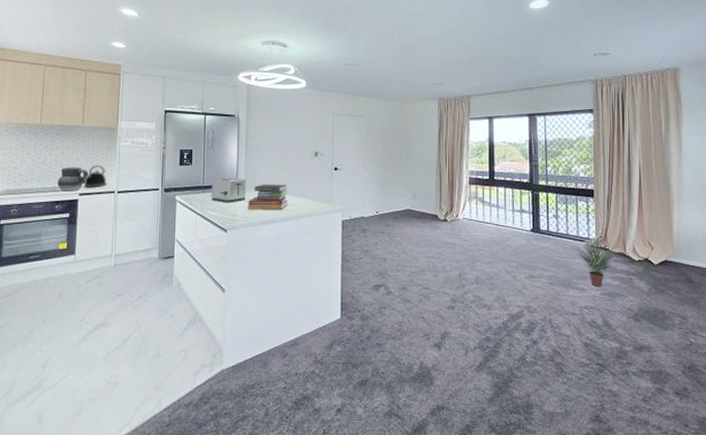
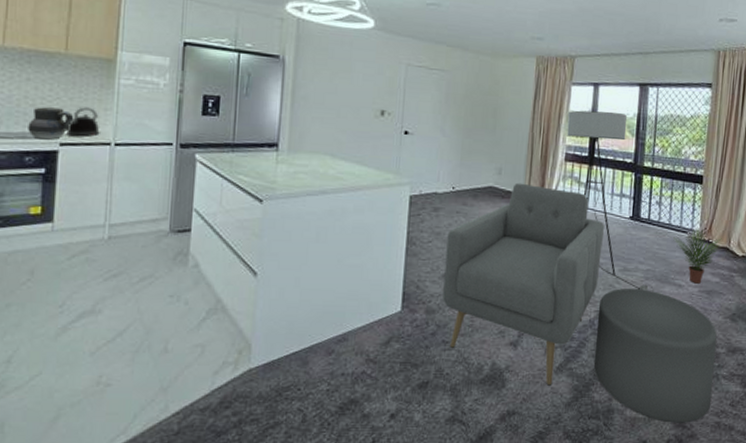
toaster: present [211,178,246,203] -> none [243,134,290,167]
books: present [248,184,288,211] -> none [291,145,344,179]
armchair: none [374,205,508,383] -> present [442,182,604,386]
floor lamp: none [469,140,554,295] -> present [567,110,649,291]
pouf: none [510,293,624,418] -> present [593,288,718,423]

